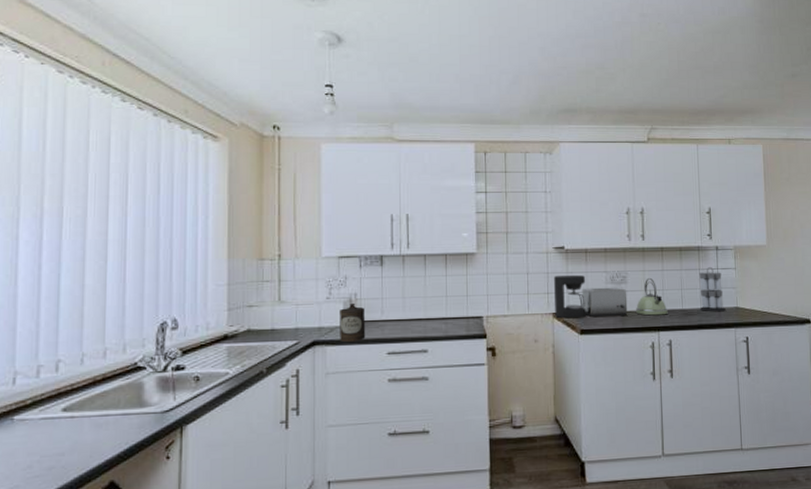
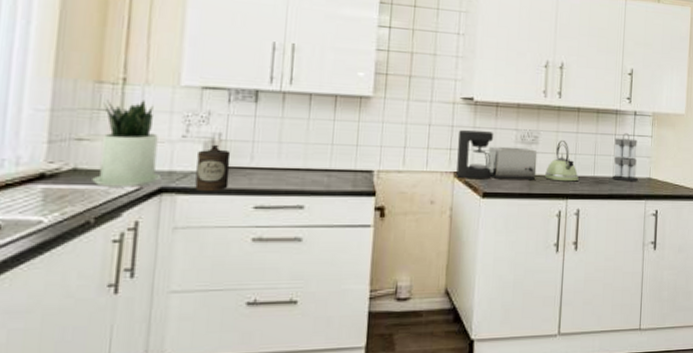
planter: none [262,271,312,343] -> present [92,99,160,187]

